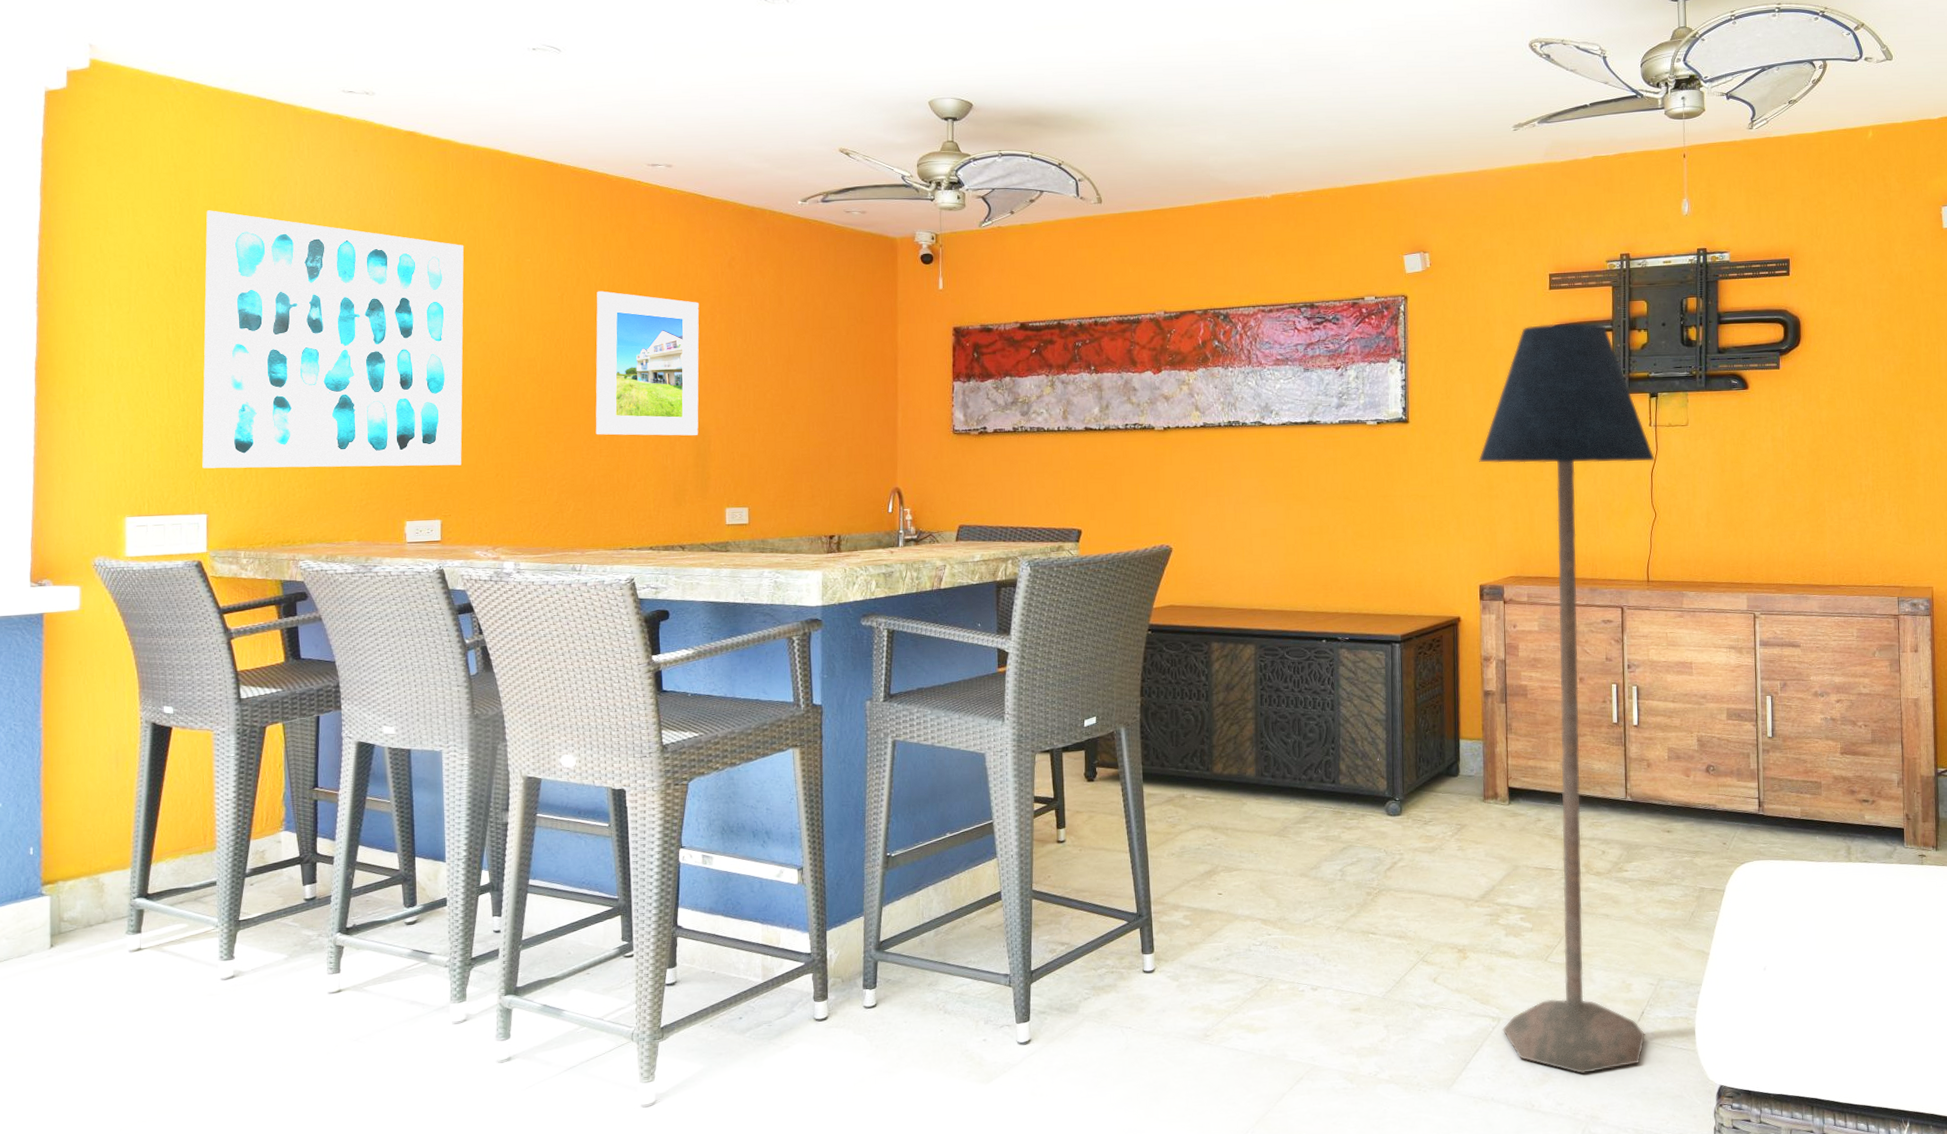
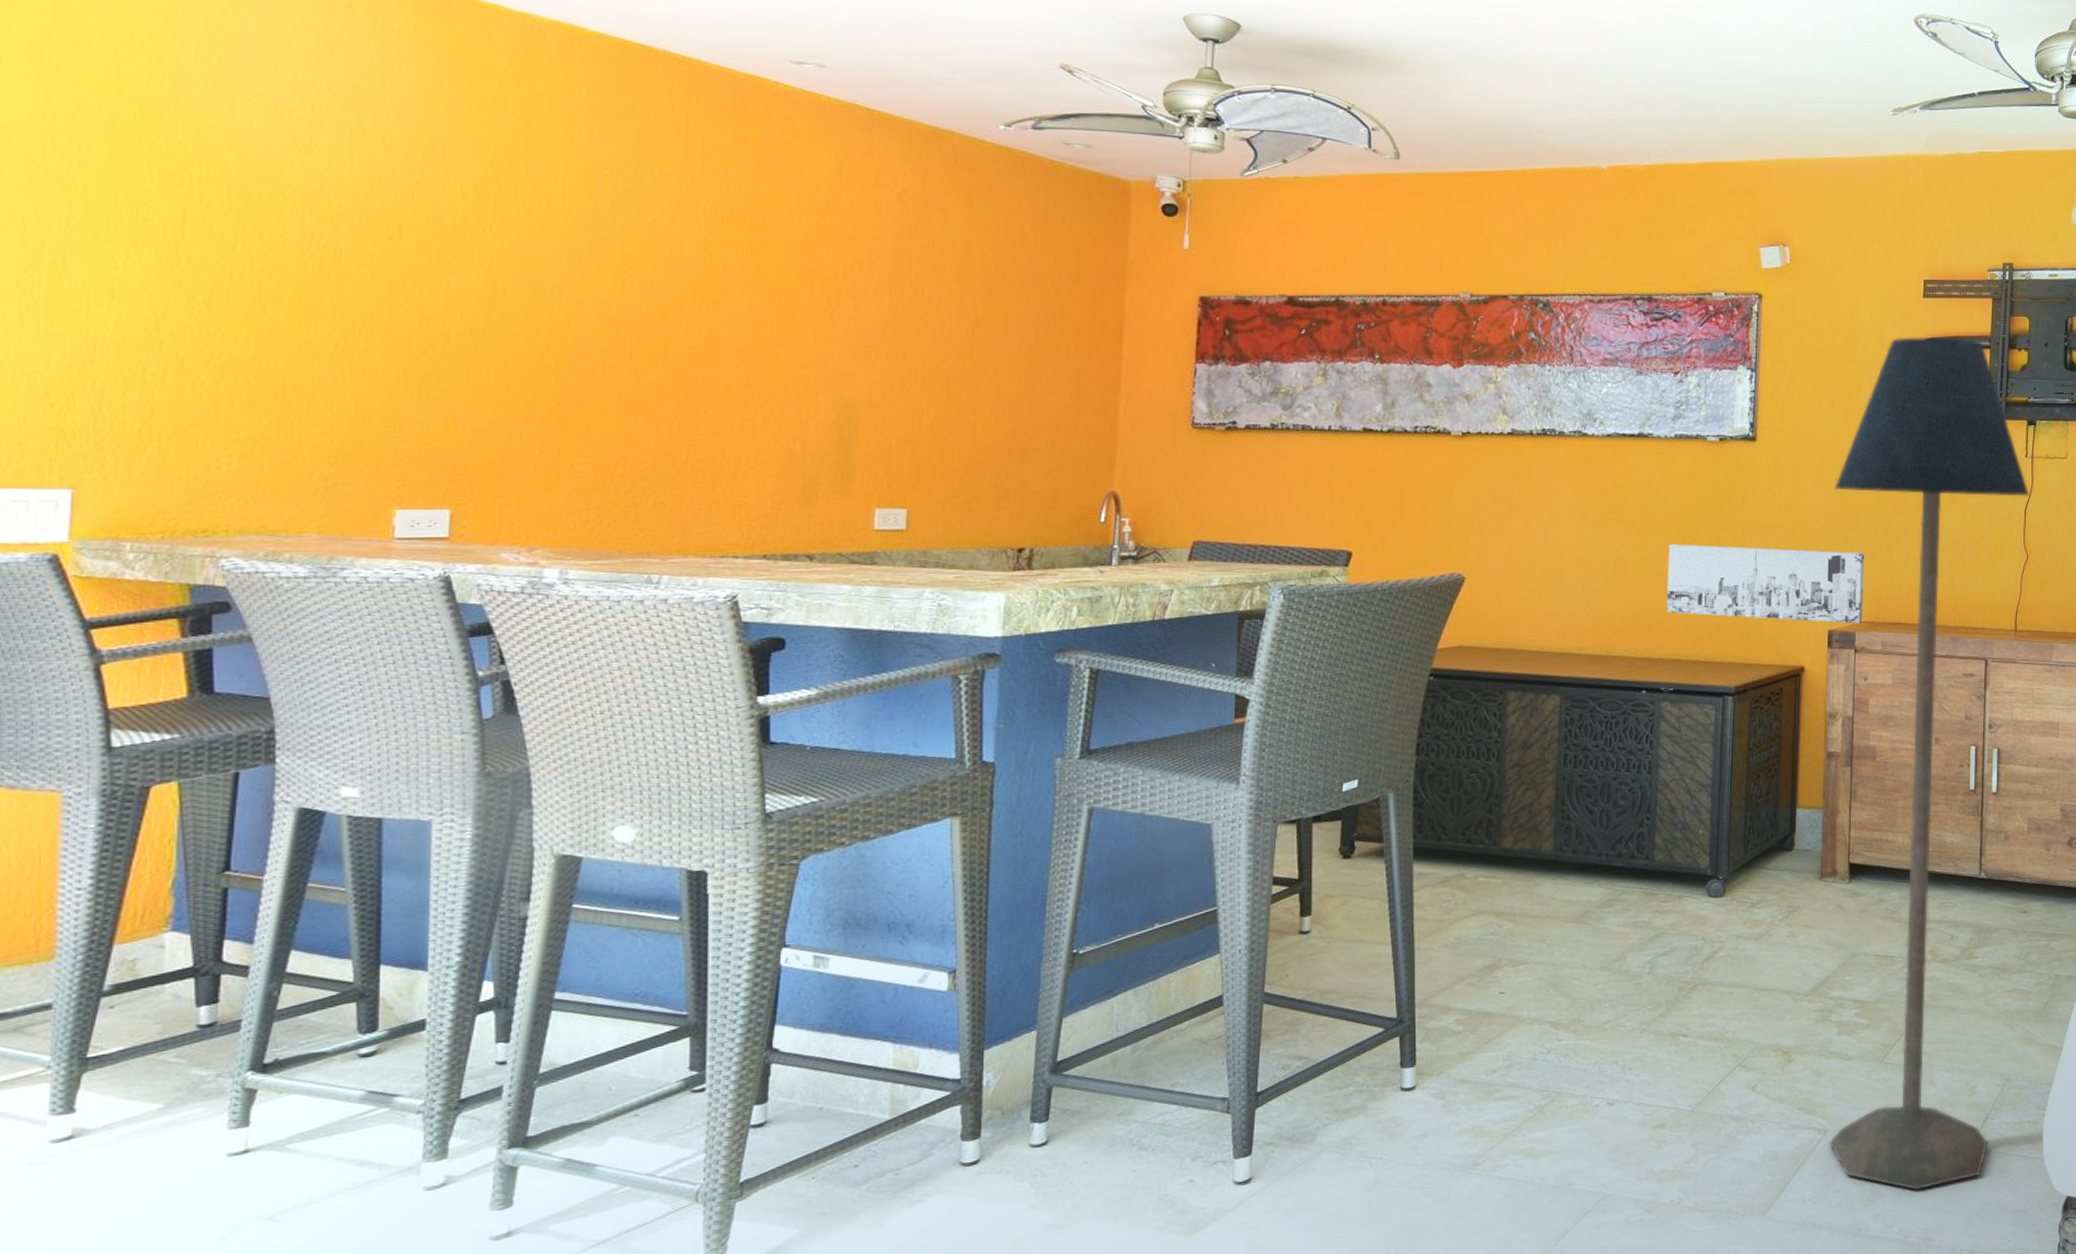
wall art: present [202,210,464,469] -> none [69,67,509,438]
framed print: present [595,291,699,436] -> none [692,219,853,415]
wall art: none [1338,514,1510,579] -> present [1666,544,1864,624]

